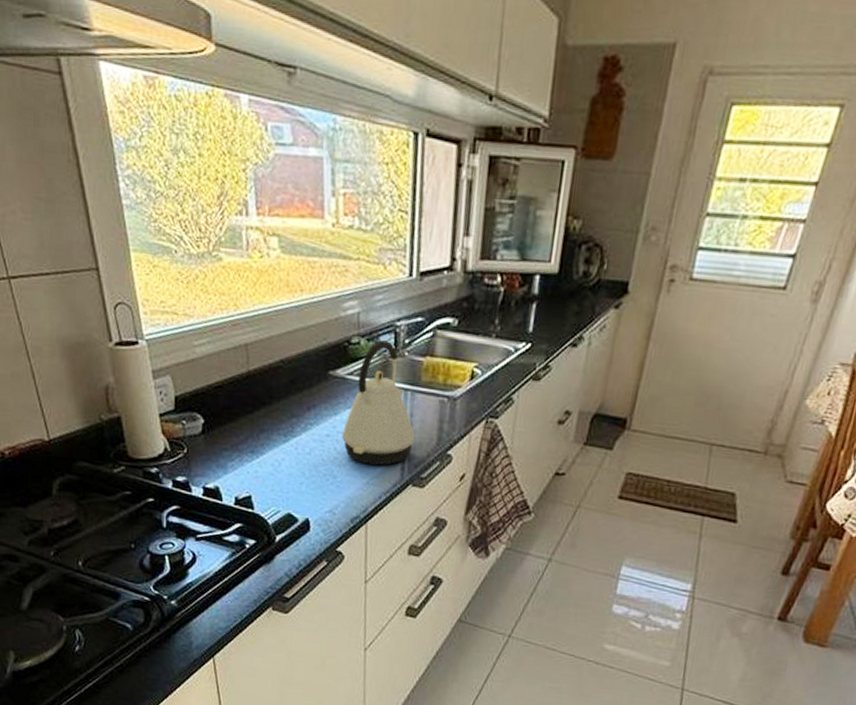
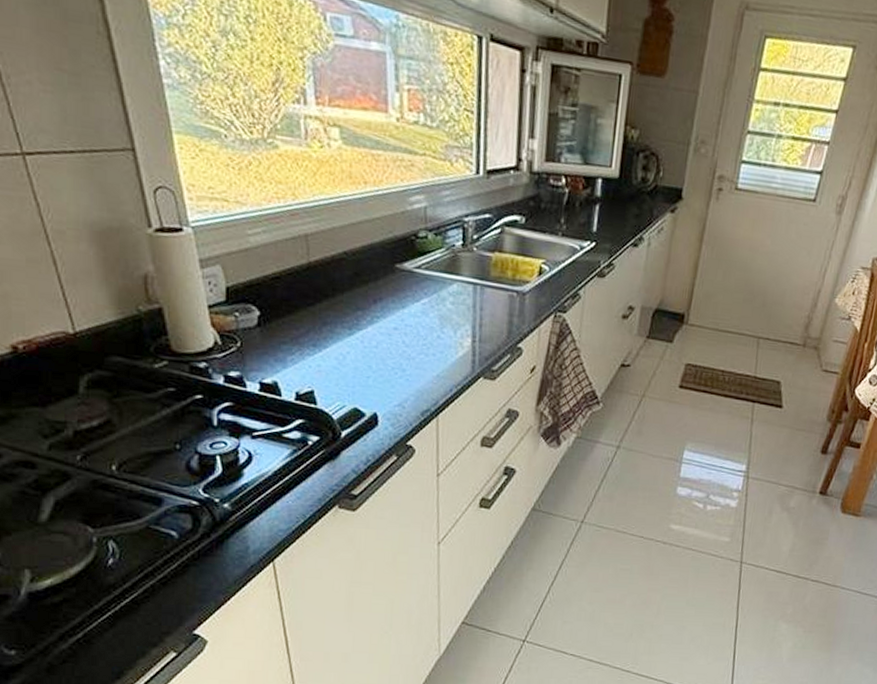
kettle: present [342,340,415,466] -> none [411,235,486,359]

